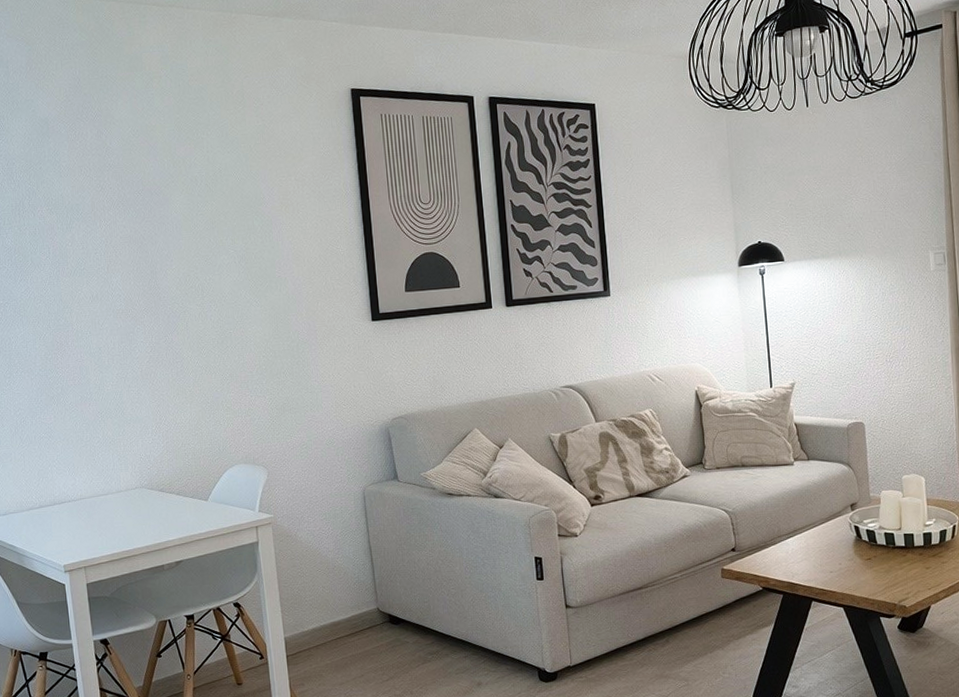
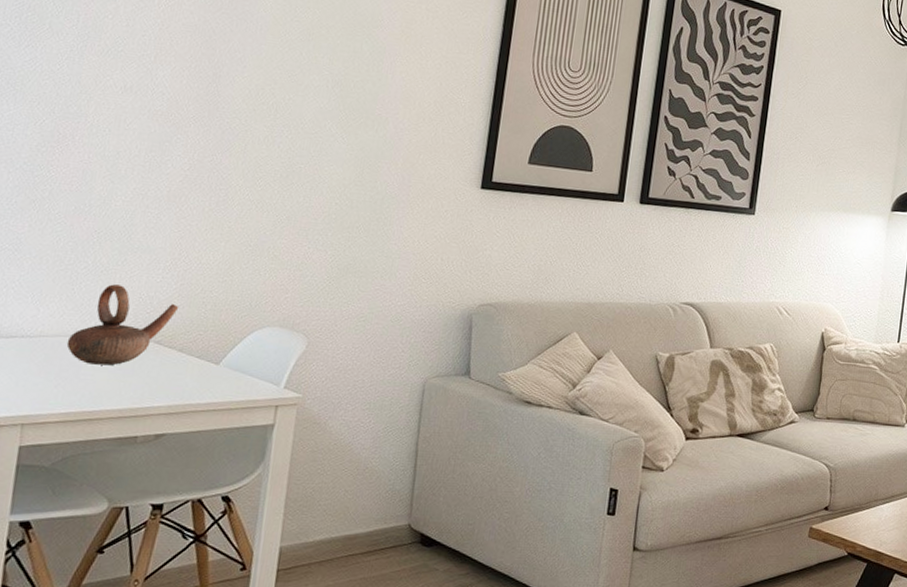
teapot: none [99,450,170,515] -> present [66,284,179,366]

